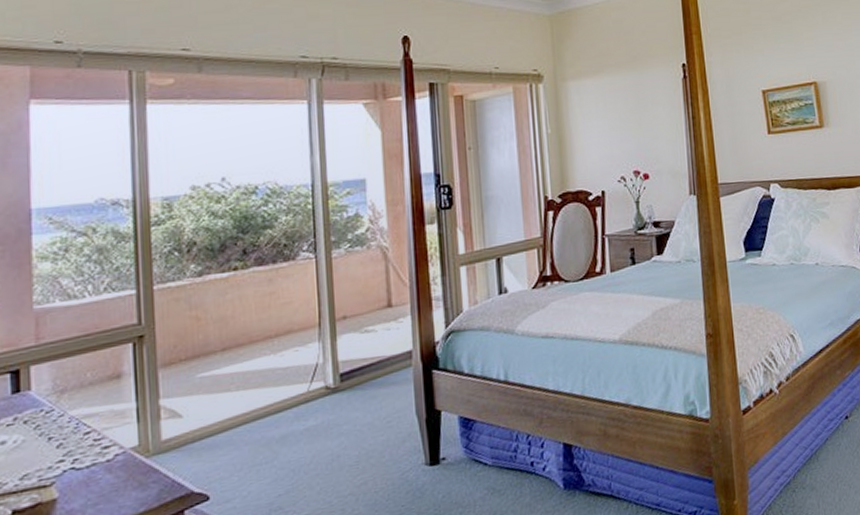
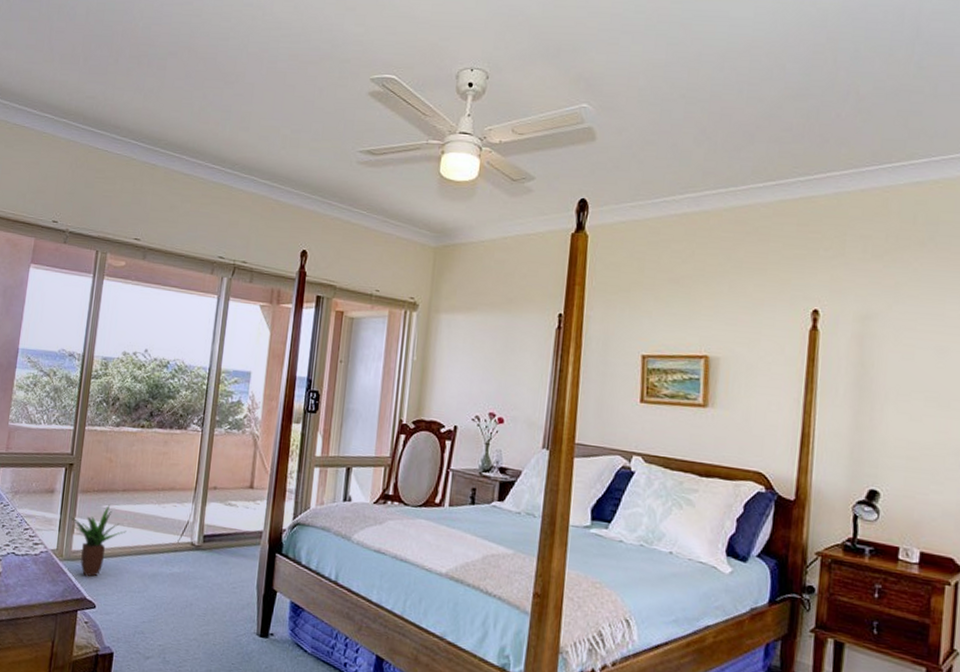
potted plant: none [151,371,236,467] -> present [70,504,127,577]

